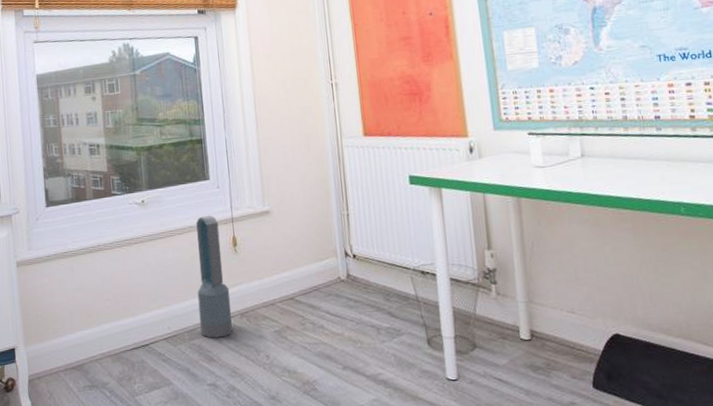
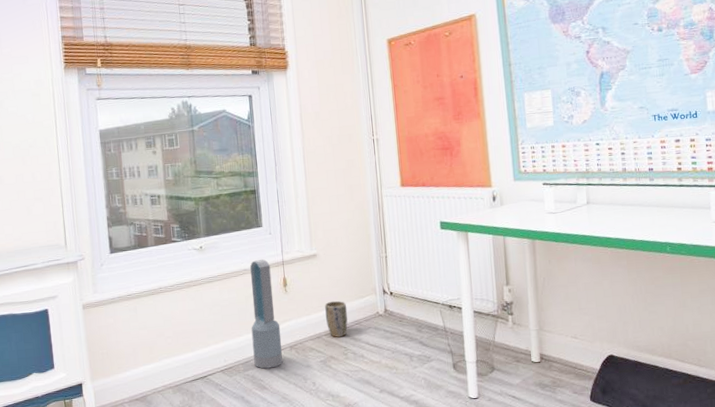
plant pot: none [279,263,306,305] -> present [325,300,348,338]

